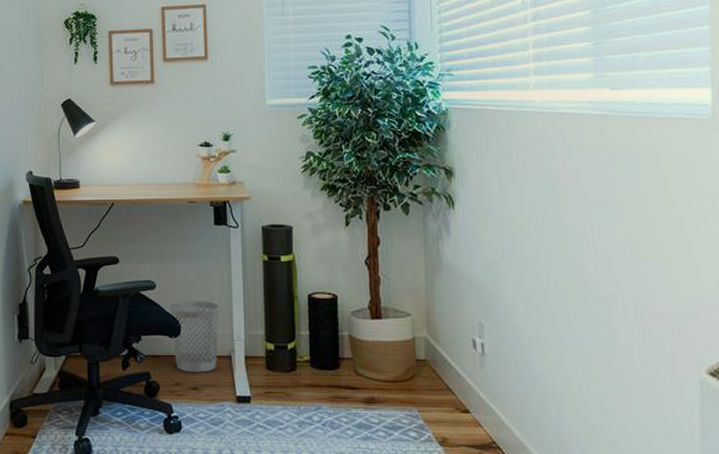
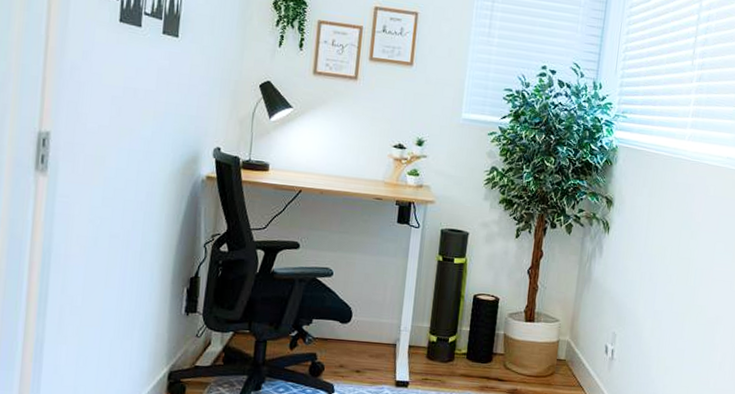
wastebasket: present [169,300,220,373] -> none [342,290,392,358]

